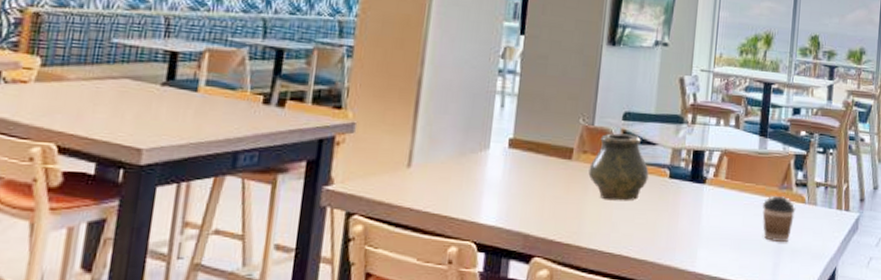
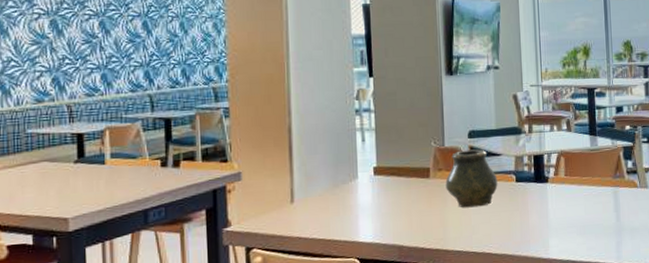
coffee cup: present [762,196,796,242] -> none [601,184,630,224]

